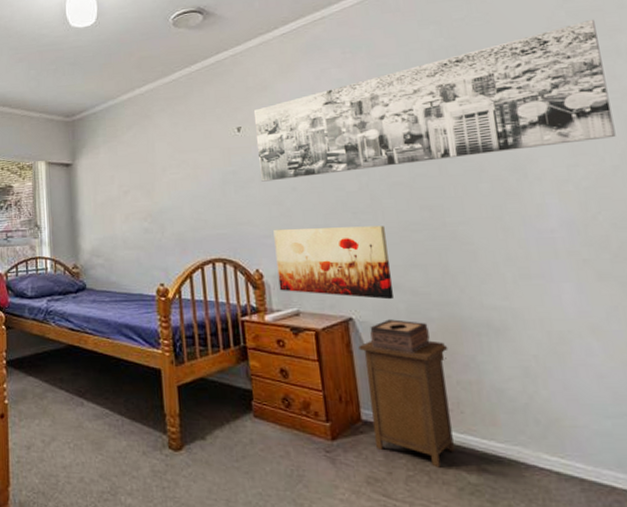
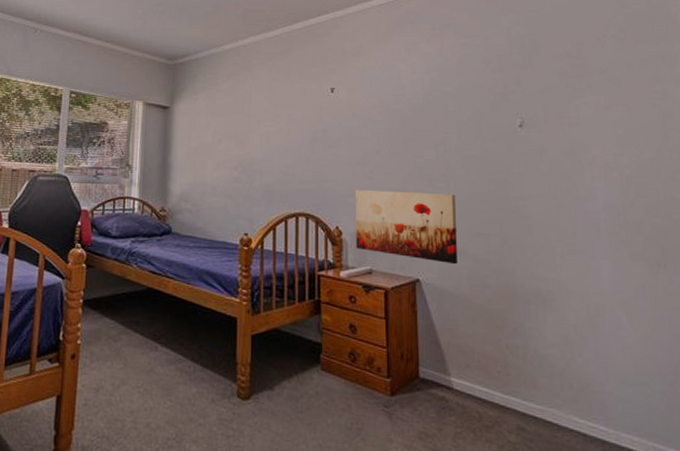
wall art: present [253,19,616,182] -> none [347,25,655,143]
nightstand: present [358,340,455,468] -> none [423,302,501,426]
tissue box: present [370,319,430,353] -> none [434,283,486,317]

